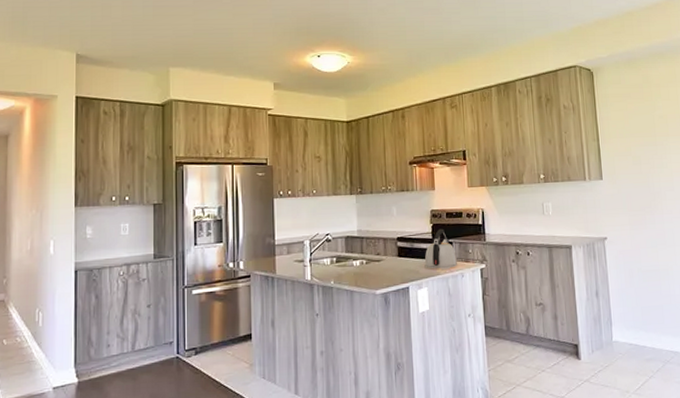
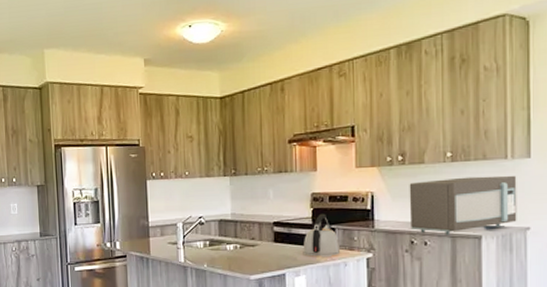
microwave: none [512,194,597,246] -> present [409,175,517,235]

